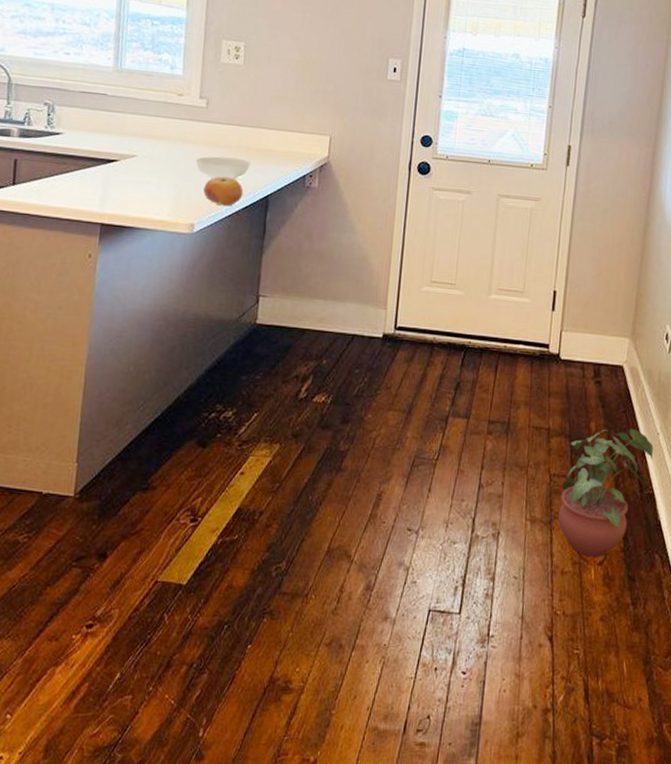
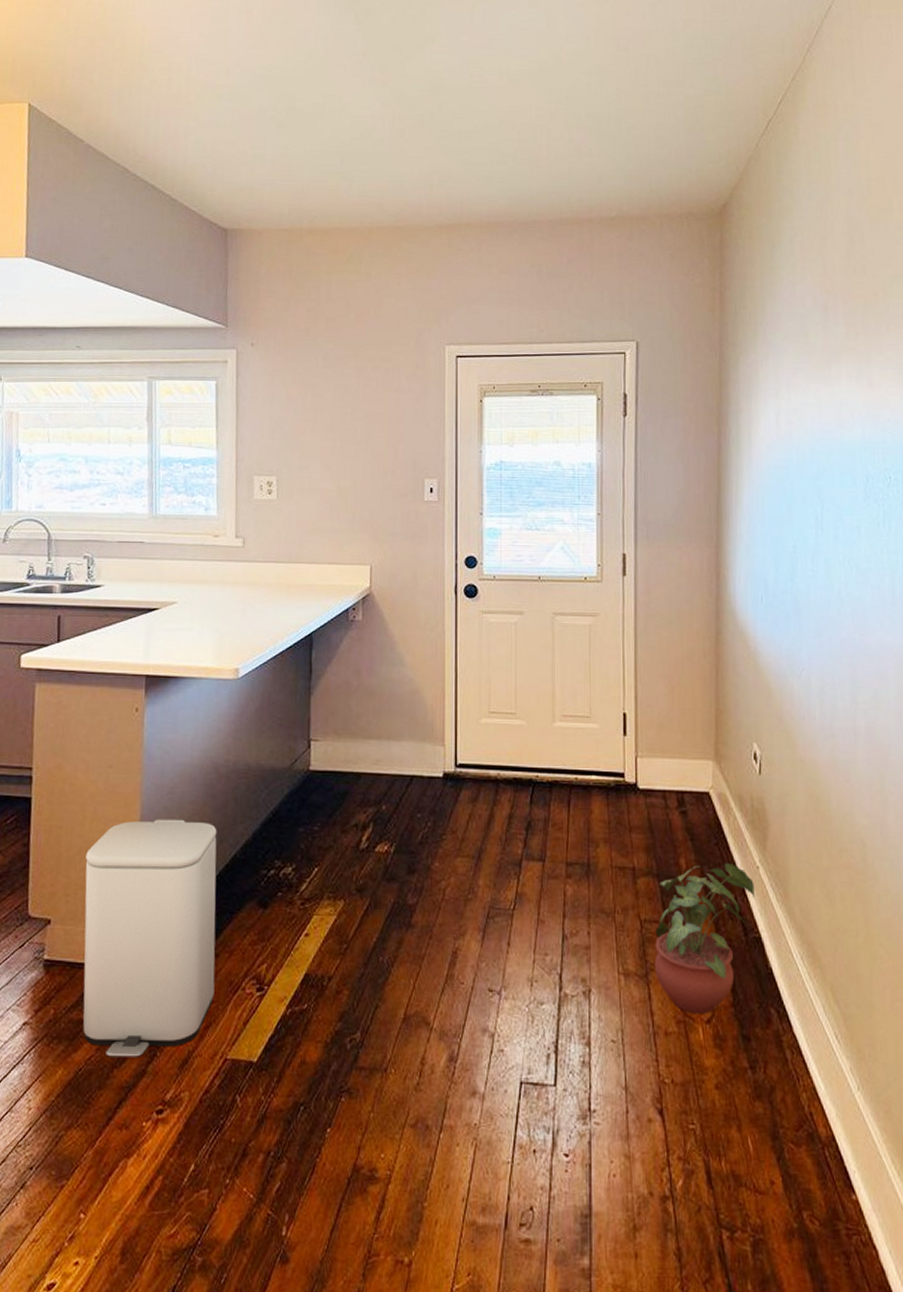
pedal bin: none [18,360,163,578] -> present [83,819,217,1059]
bowl: present [195,156,250,180] -> none [235,596,291,620]
fruit: present [203,176,243,206] -> none [246,616,286,648]

